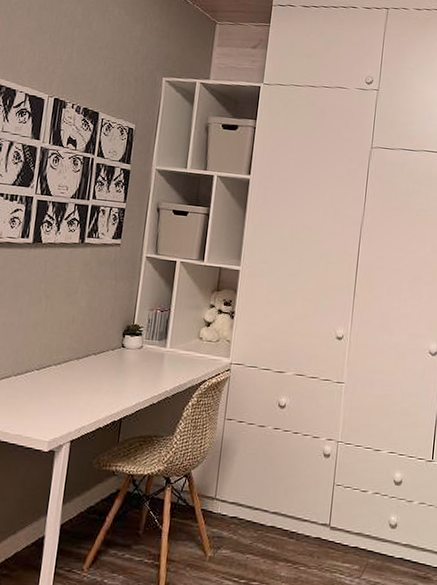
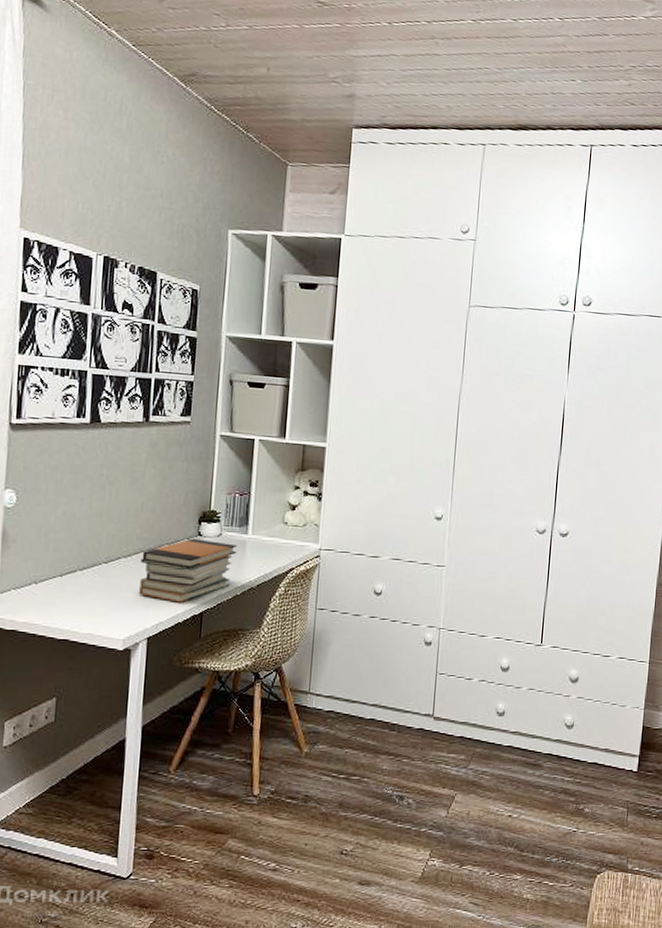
book stack: none [66,350,157,409] -> present [139,538,238,603]

